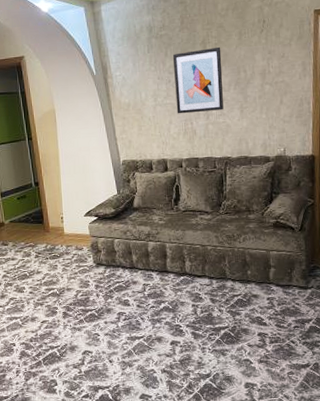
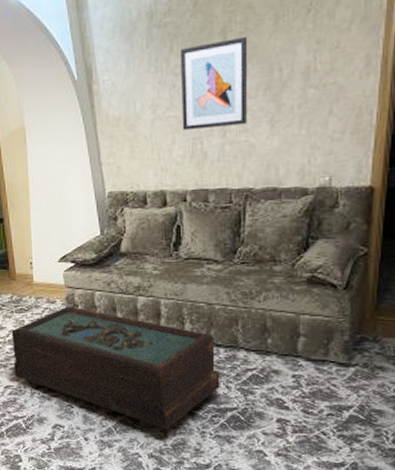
coffee table: none [46,251,214,350] -> present [11,306,220,430]

